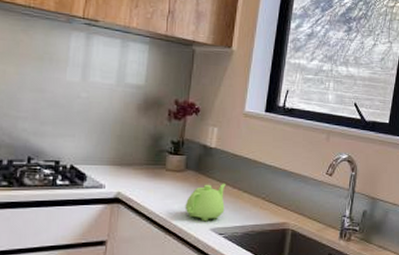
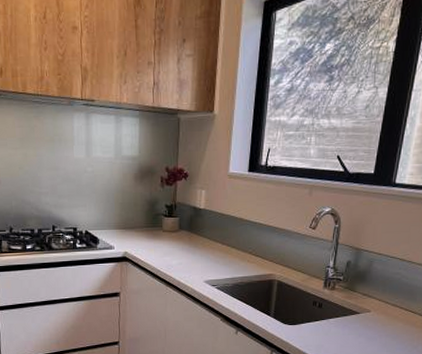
teapot: present [185,183,226,222] -> none [181,240,216,275]

